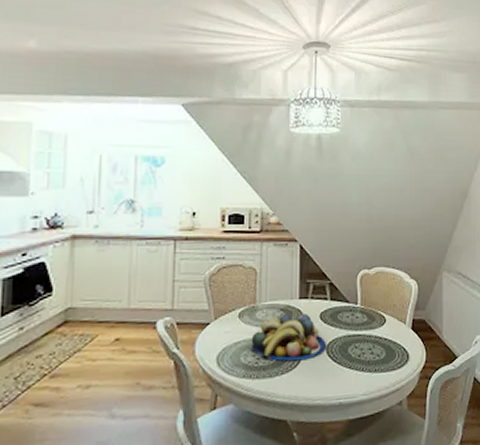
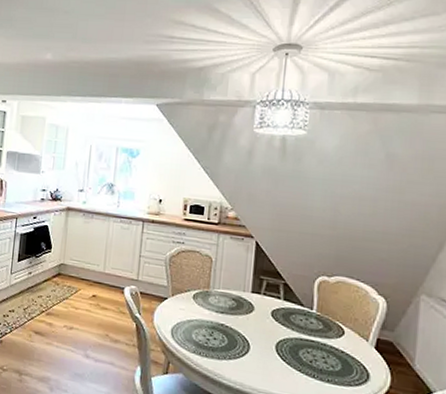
fruit bowl: present [251,314,327,361] -> none [202,304,277,352]

